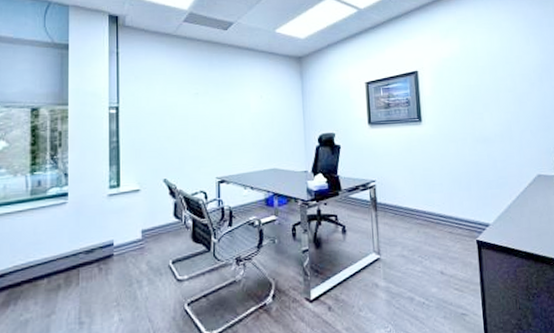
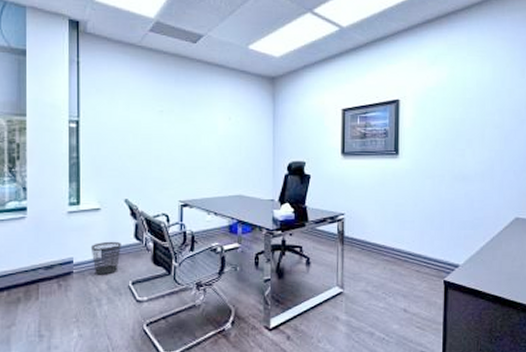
wastebasket: none [130,221,161,256] -> present [90,241,121,275]

